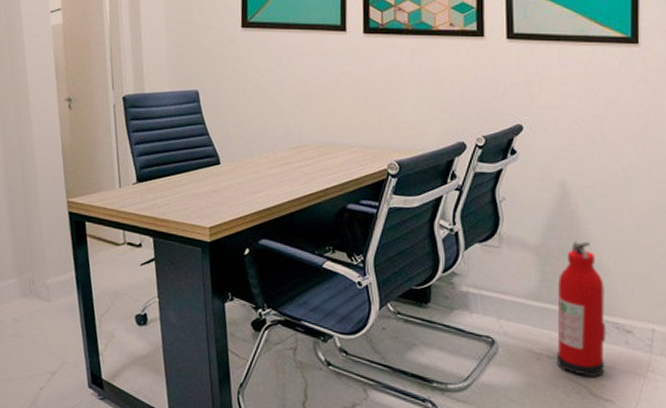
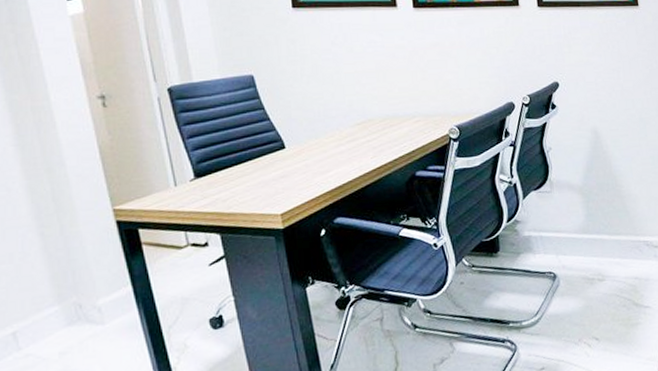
fire extinguisher: present [557,240,606,378] -> none [600,176,642,292]

